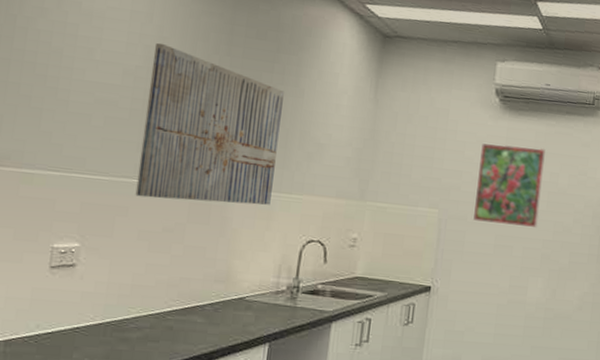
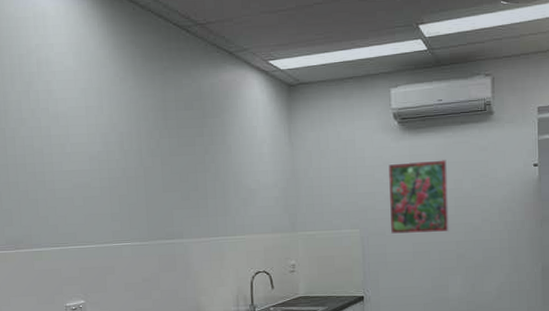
wall art: present [135,43,284,205] -> none [108,129,221,257]

